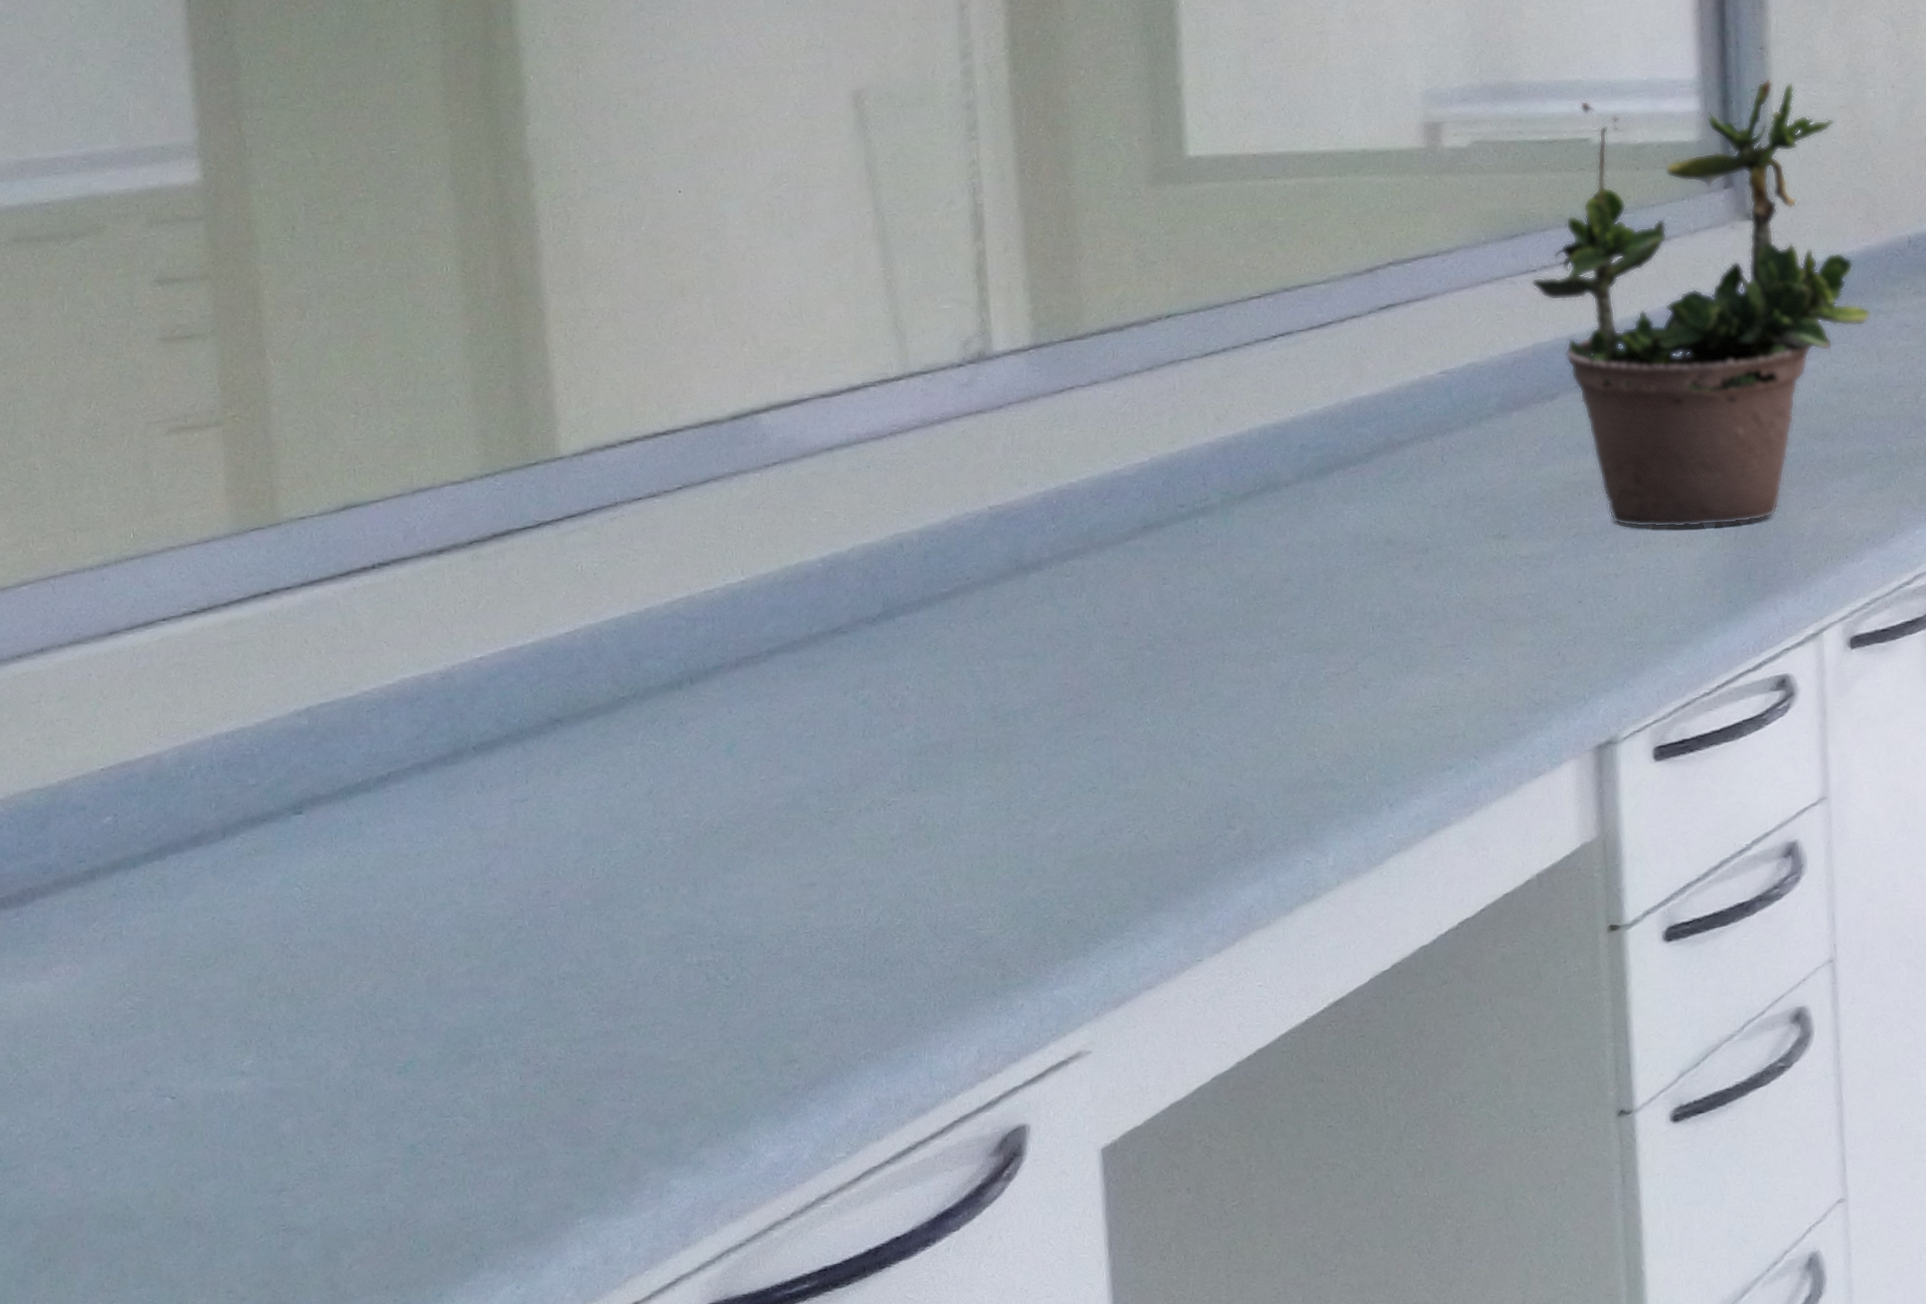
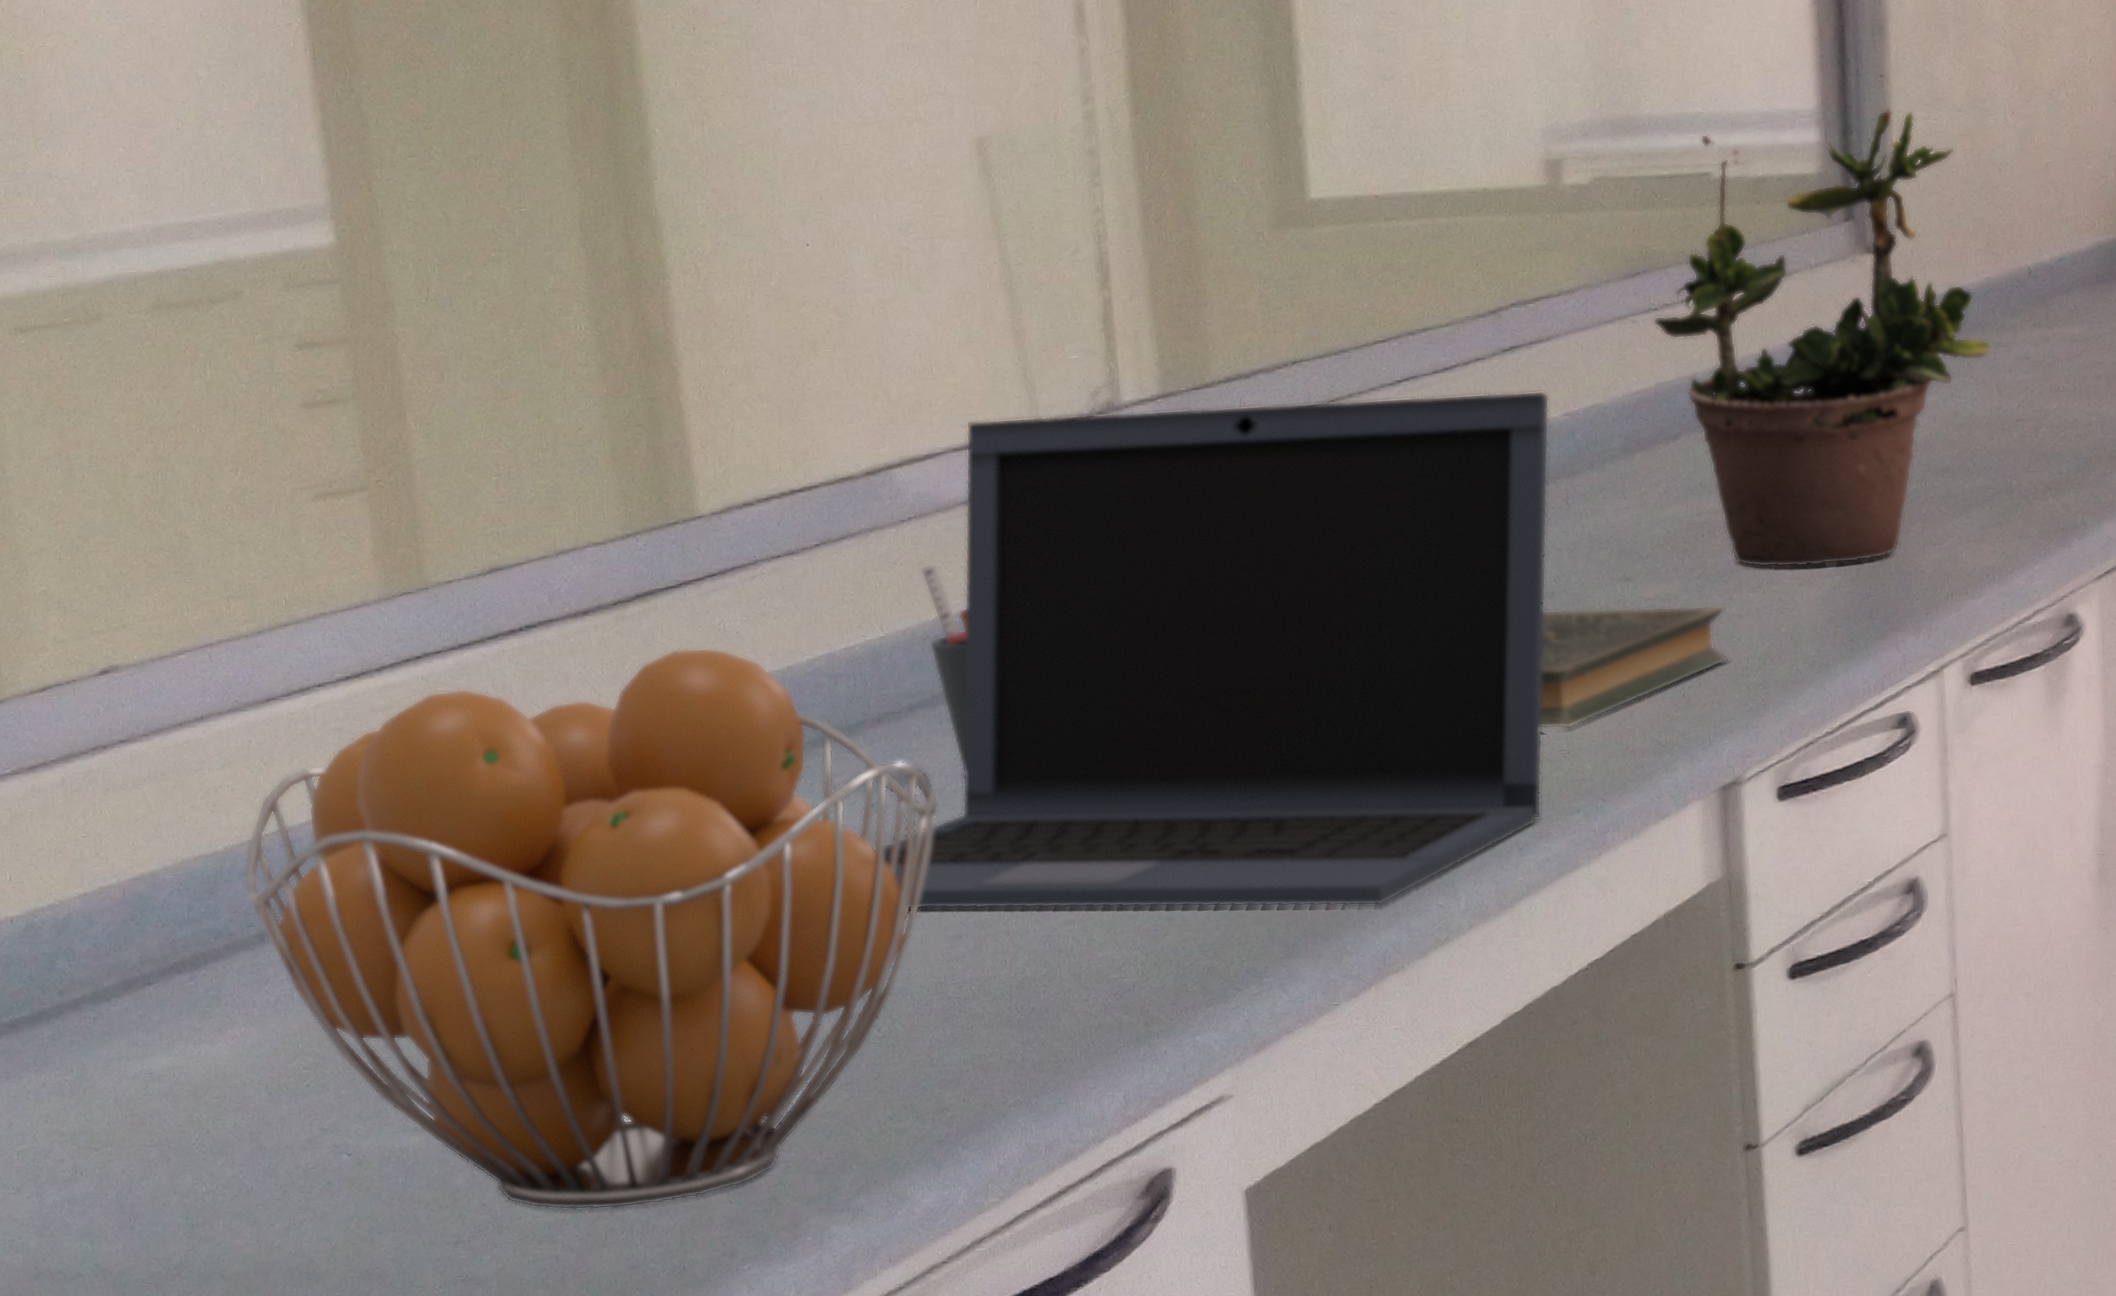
fruit basket: none [76,588,796,1159] -> present [243,647,939,1211]
laptop: none [729,348,1427,861] -> present [875,390,1550,910]
pen holder: none [783,508,831,720] -> present [919,563,968,774]
book: none [1412,564,1605,686] -> present [1540,605,1729,730]

